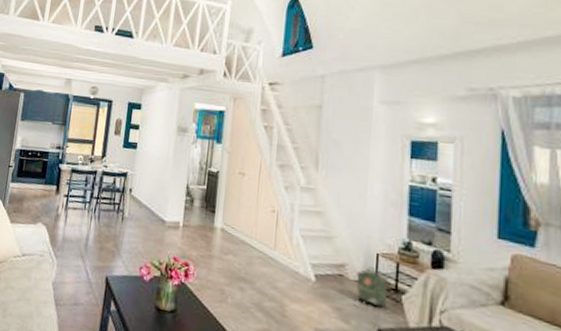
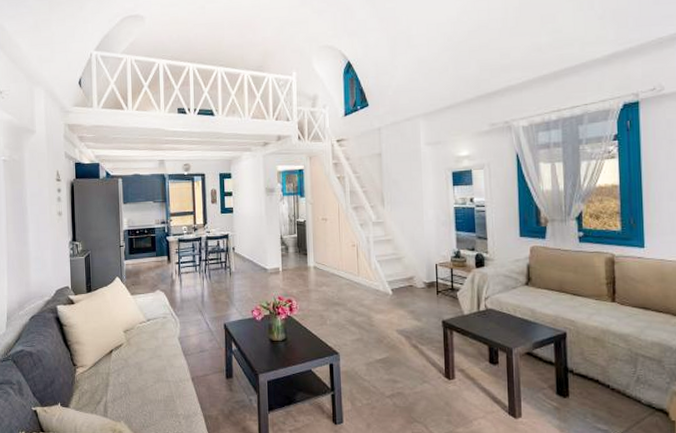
backpack: present [354,267,402,308] -> none [423,275,457,307]

